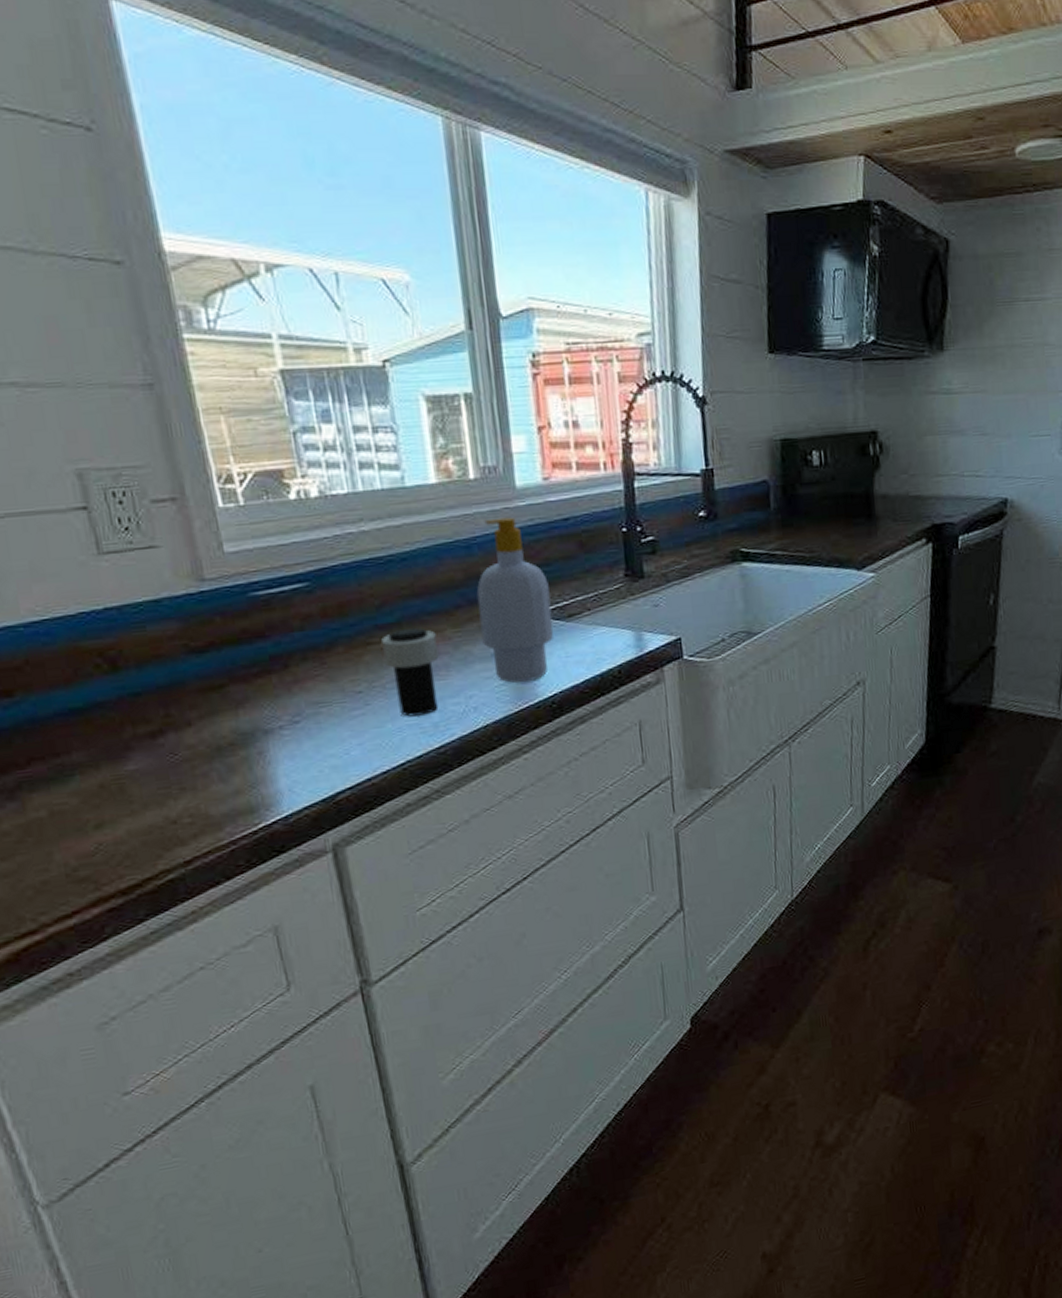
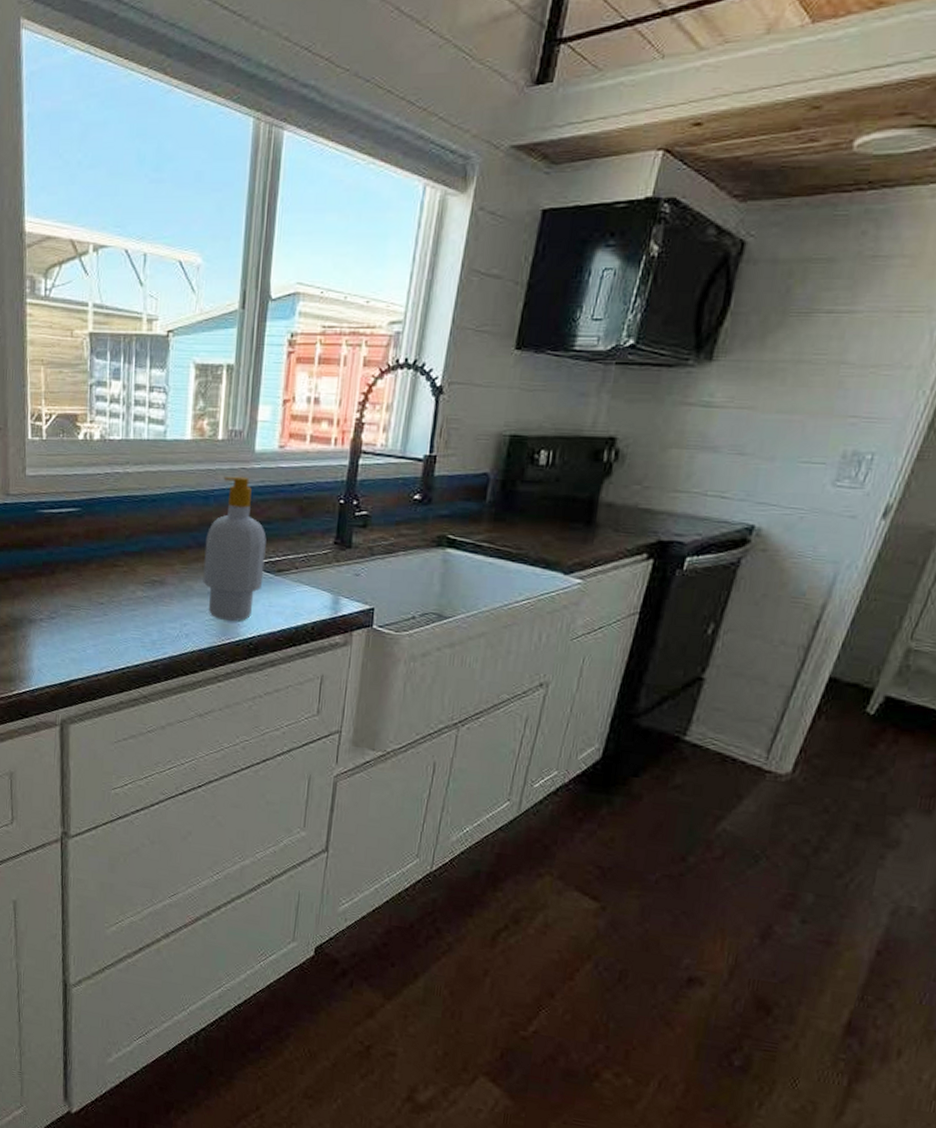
cup: present [381,628,439,717] -> none [124,558,167,633]

